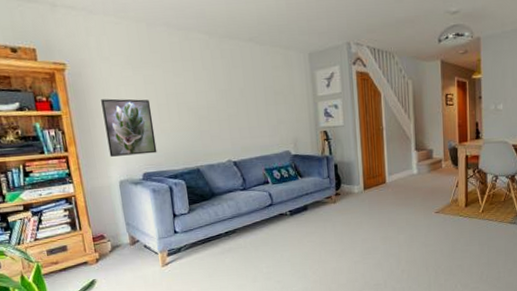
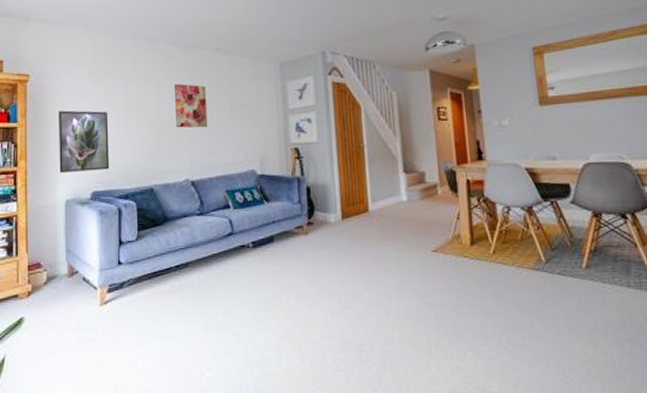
wall art: none [210,72,246,115] -> present [173,83,208,128]

